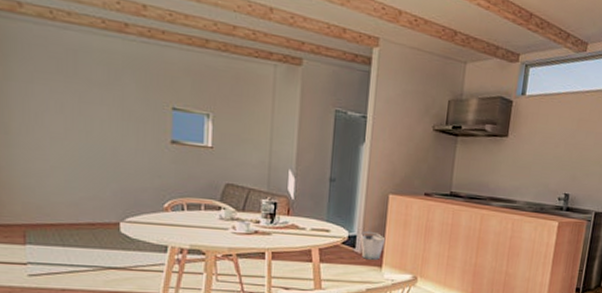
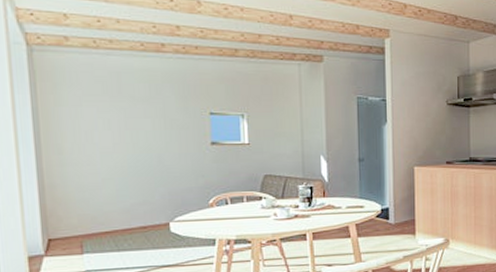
bucket: present [360,230,386,260] -> none [392,202,416,229]

